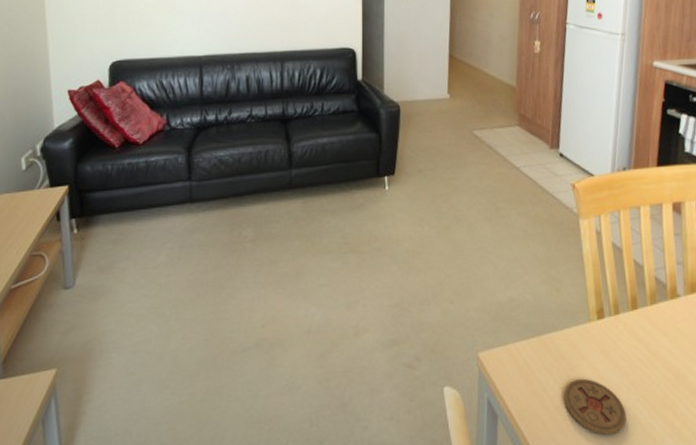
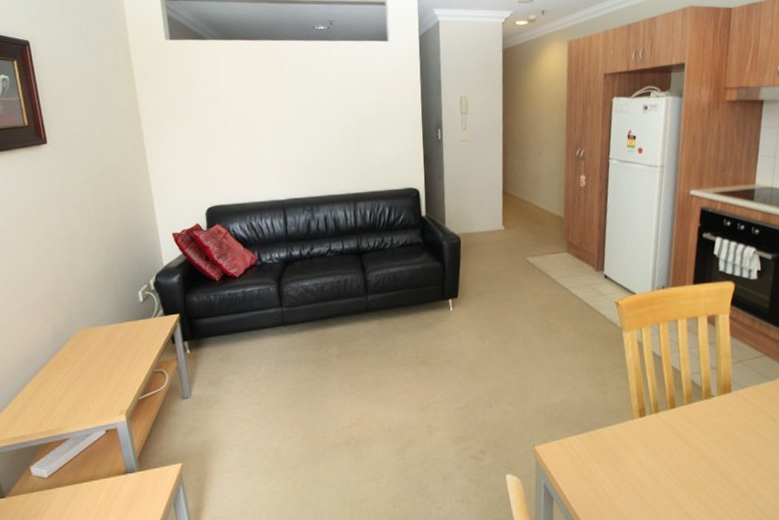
coaster: present [563,379,627,436] -> none [610,467,666,514]

